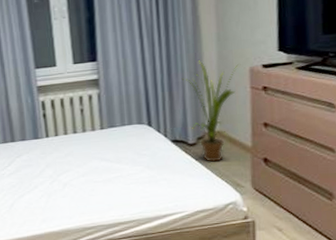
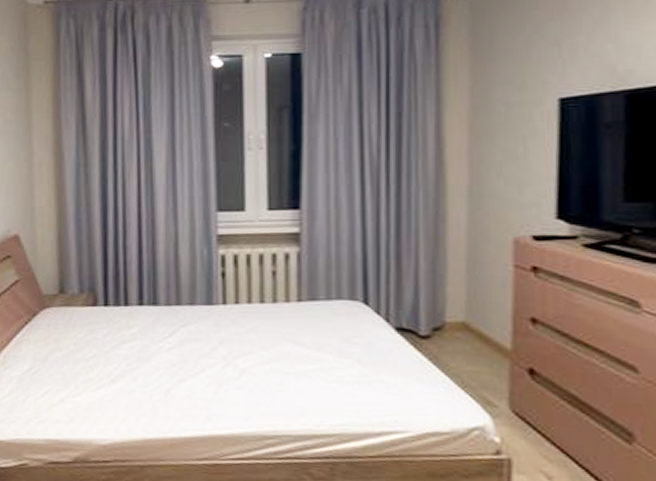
house plant: present [181,60,241,162] -> none [415,221,501,365]

